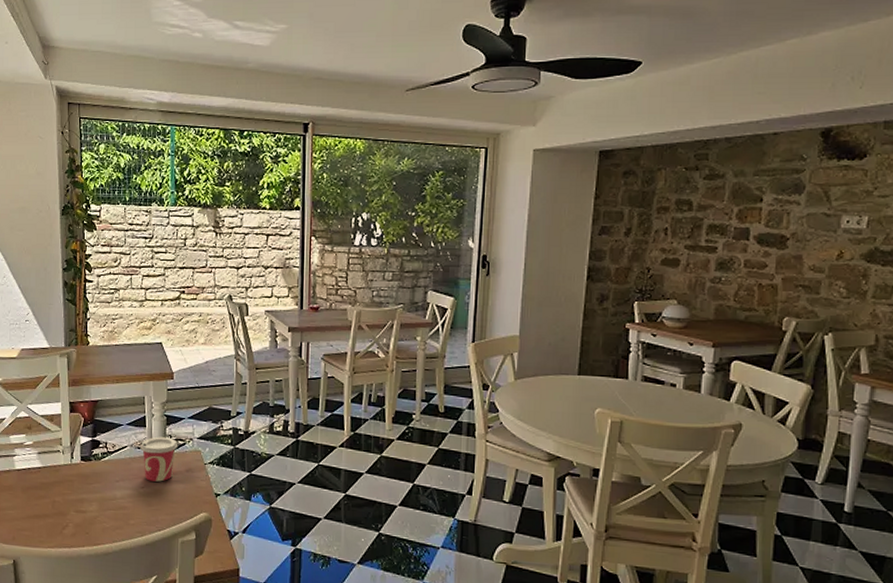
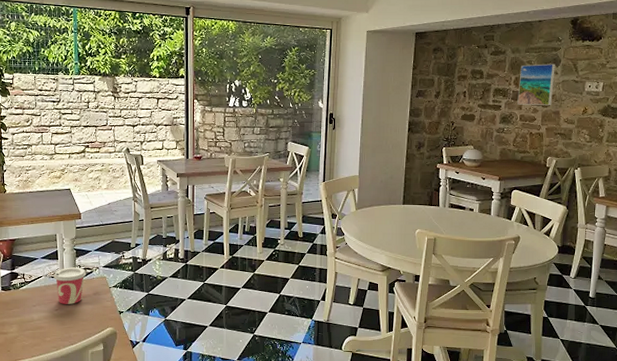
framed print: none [741,191,797,248] -> present [517,64,555,106]

